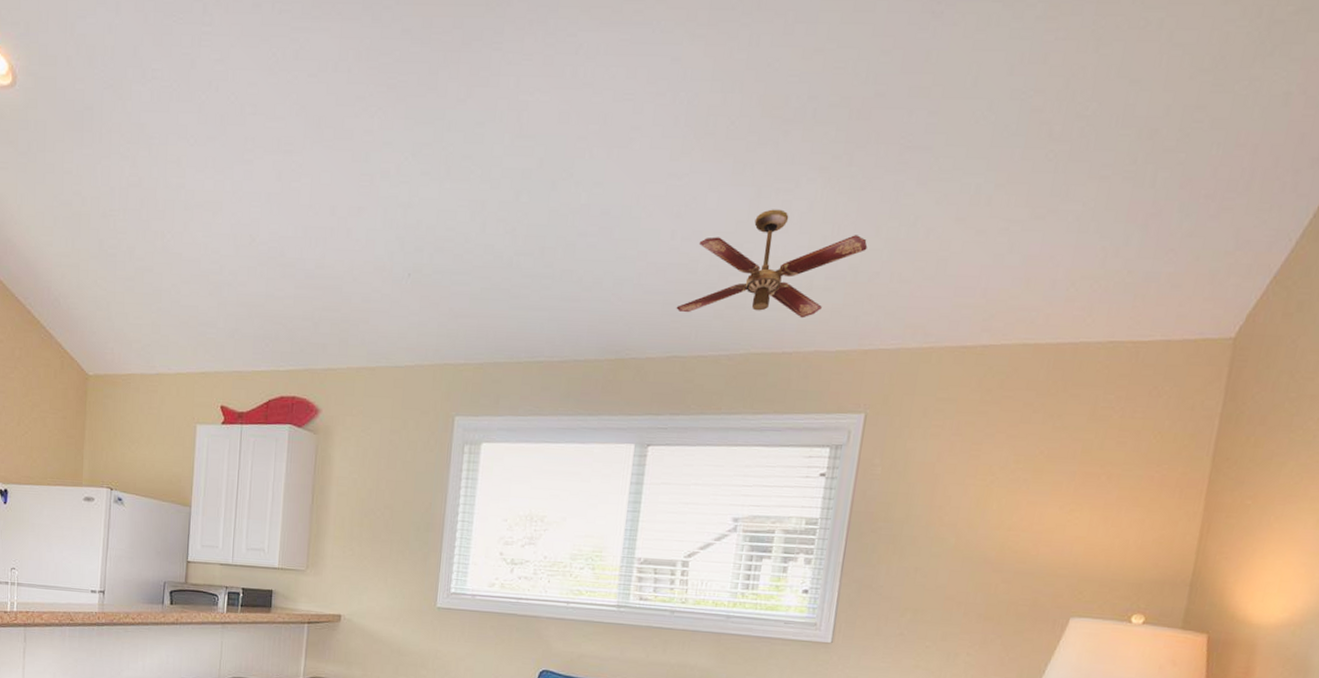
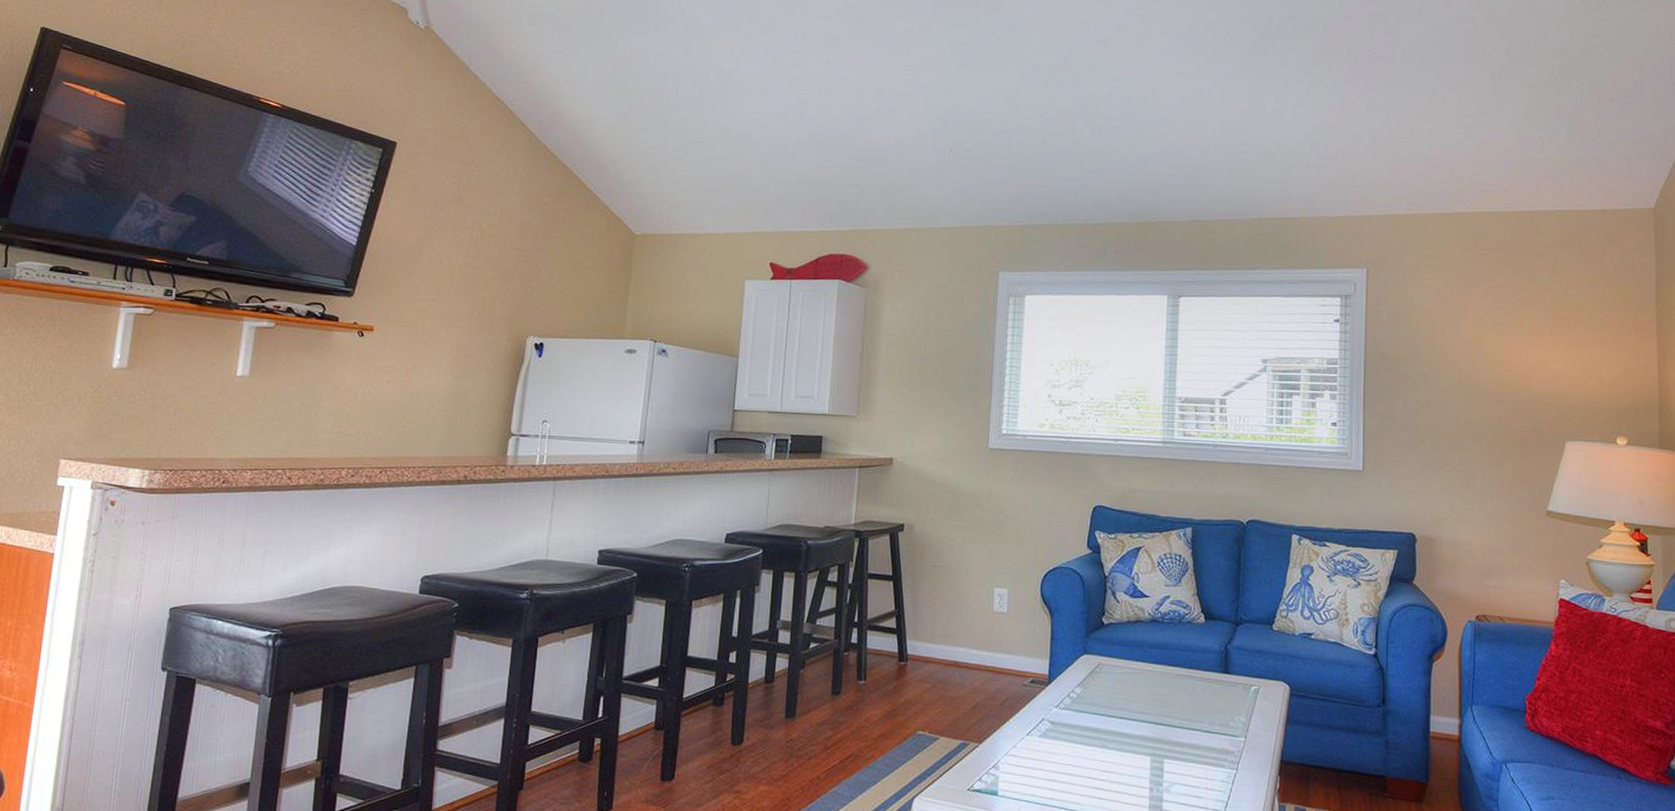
ceiling fan: present [676,209,868,319] -> none [1194,102,1351,190]

